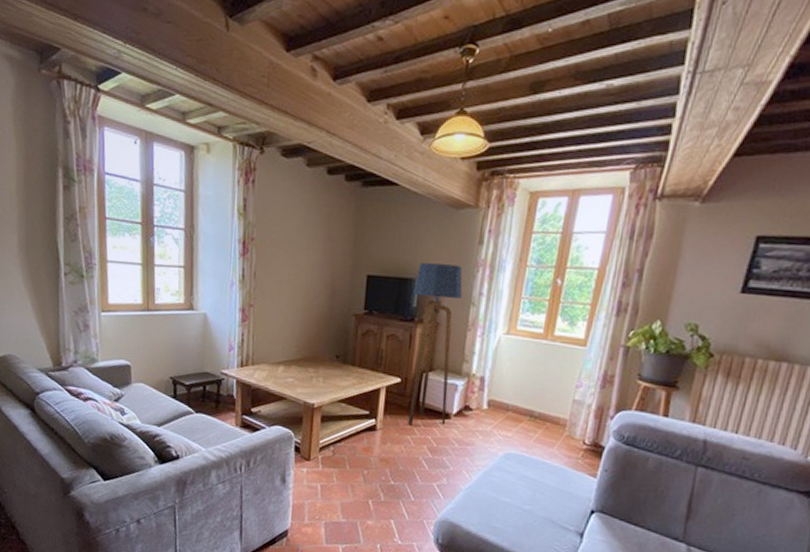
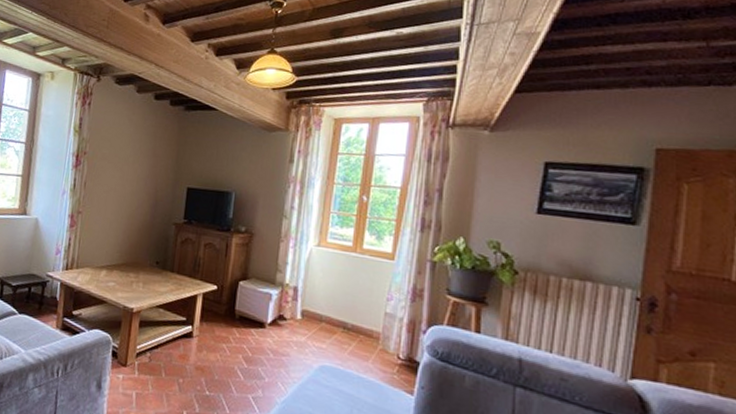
floor lamp: present [408,263,463,426] -> none [223,178,276,334]

